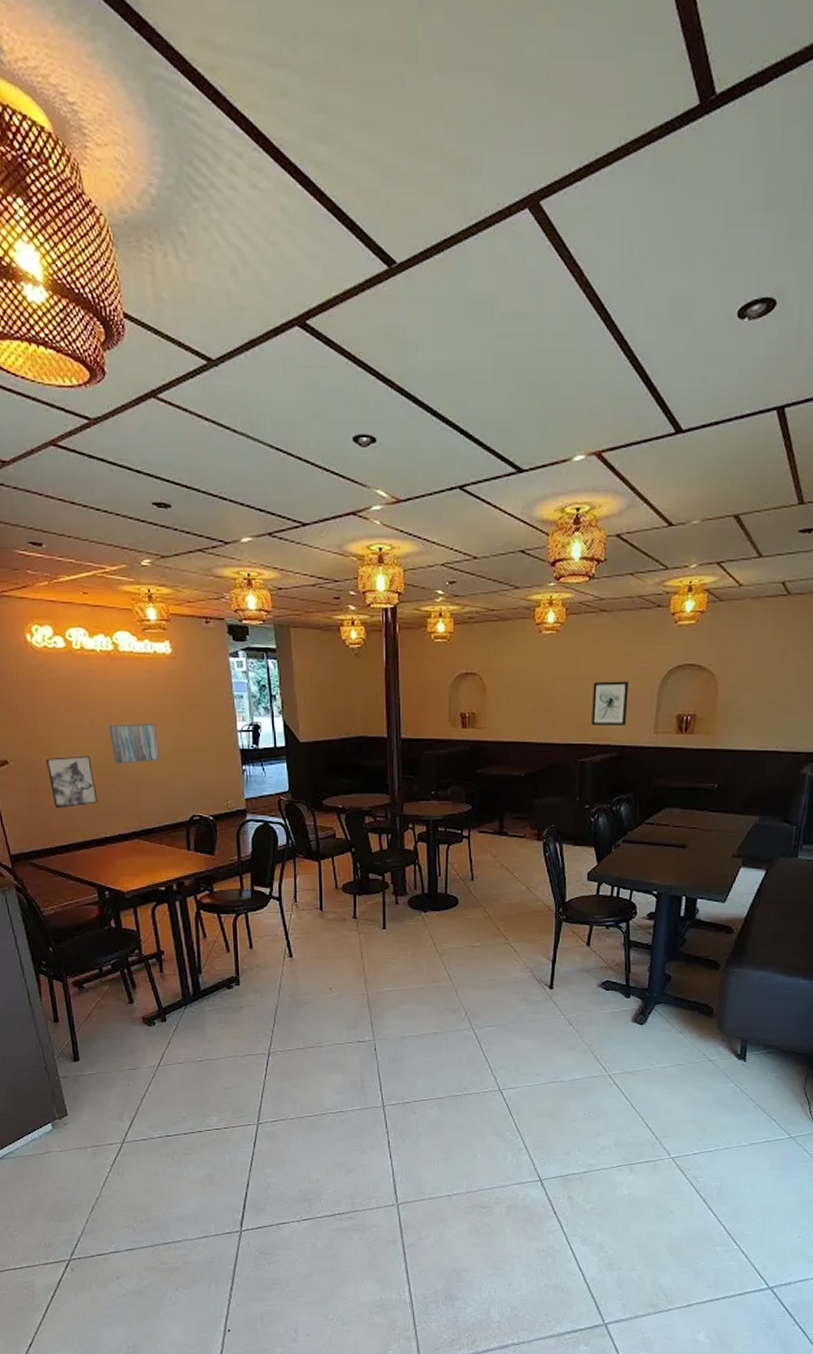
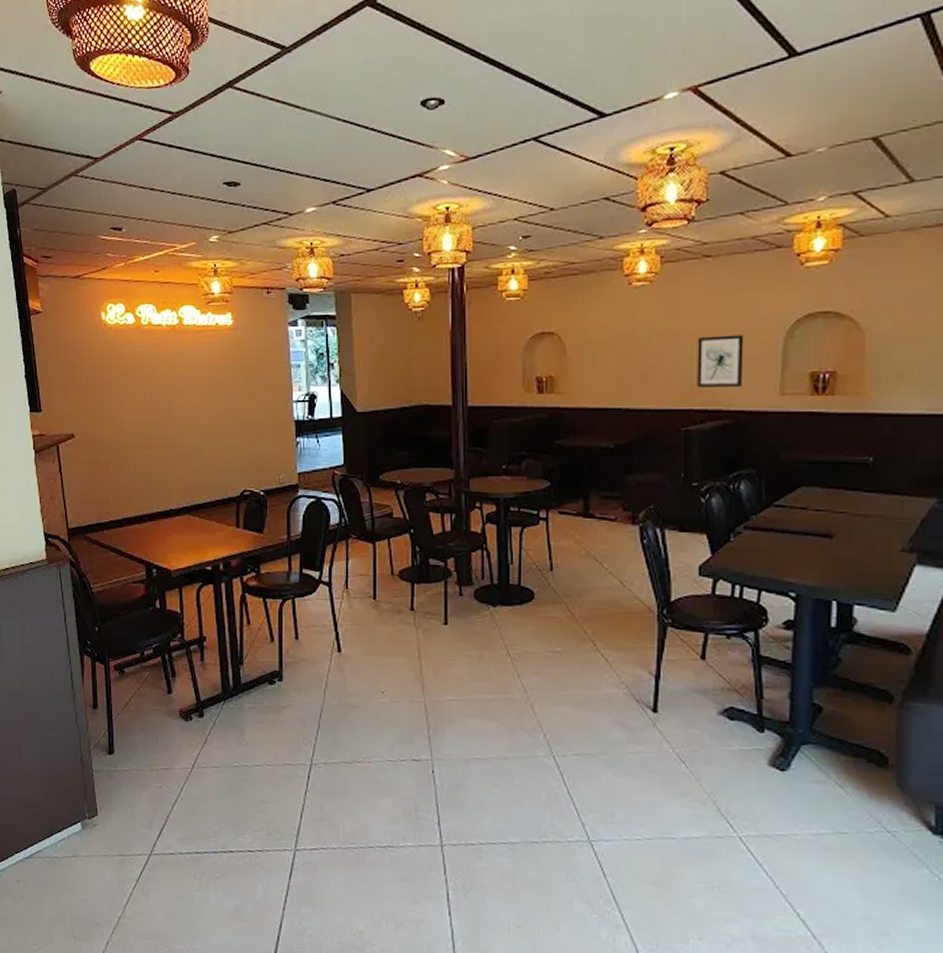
wall art: present [45,755,98,809] -> none [108,428,153,482]
wall art: present [109,724,161,764] -> none [169,396,216,437]

